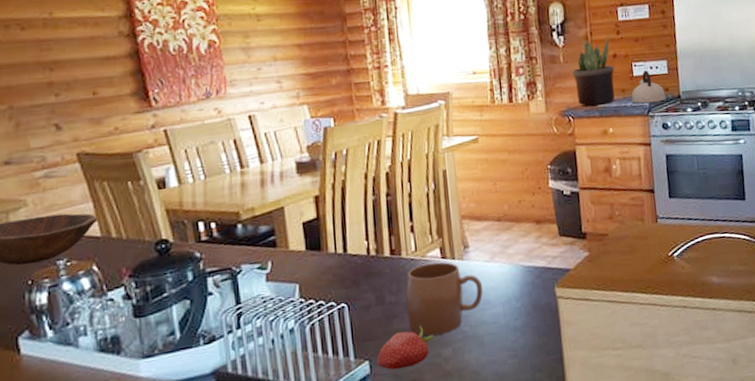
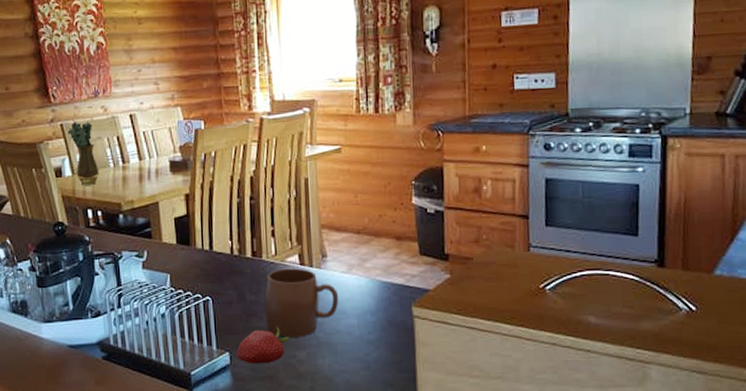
vase: none [174,123,213,196] -> present [68,119,99,185]
planter: present [572,35,615,107] -> none [445,43,492,121]
kettle: present [631,71,667,105] -> none [509,84,552,121]

